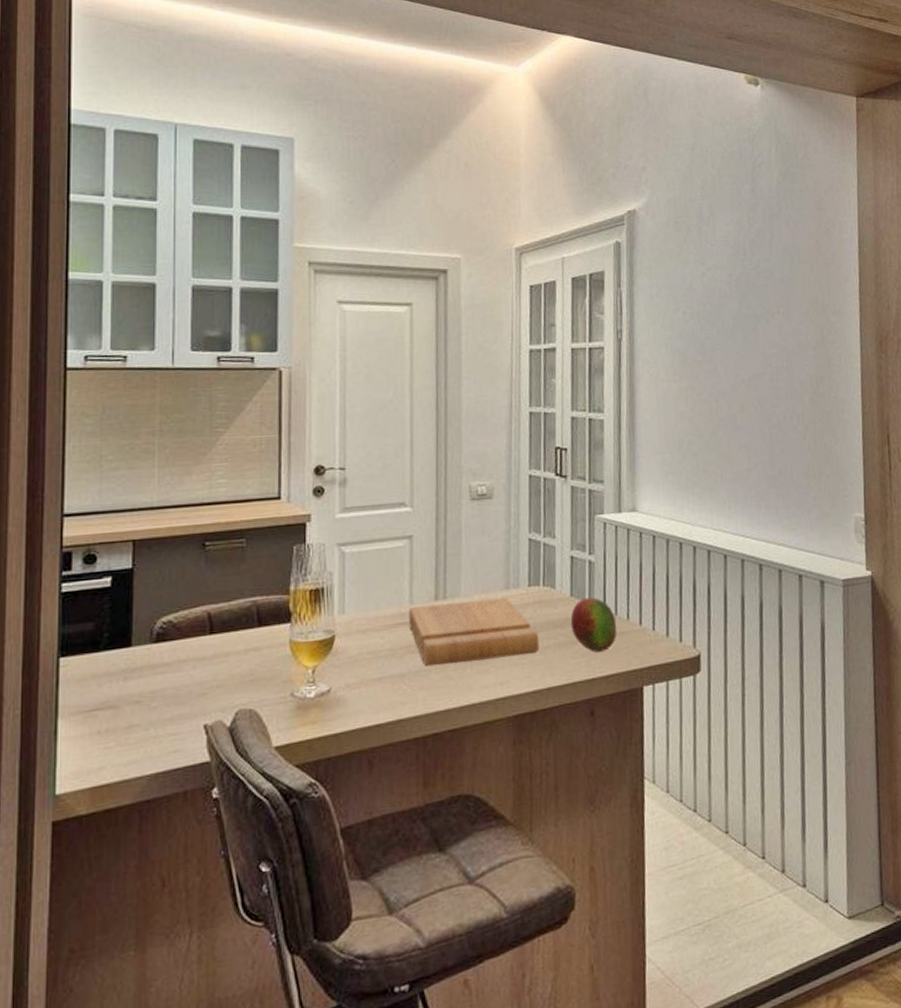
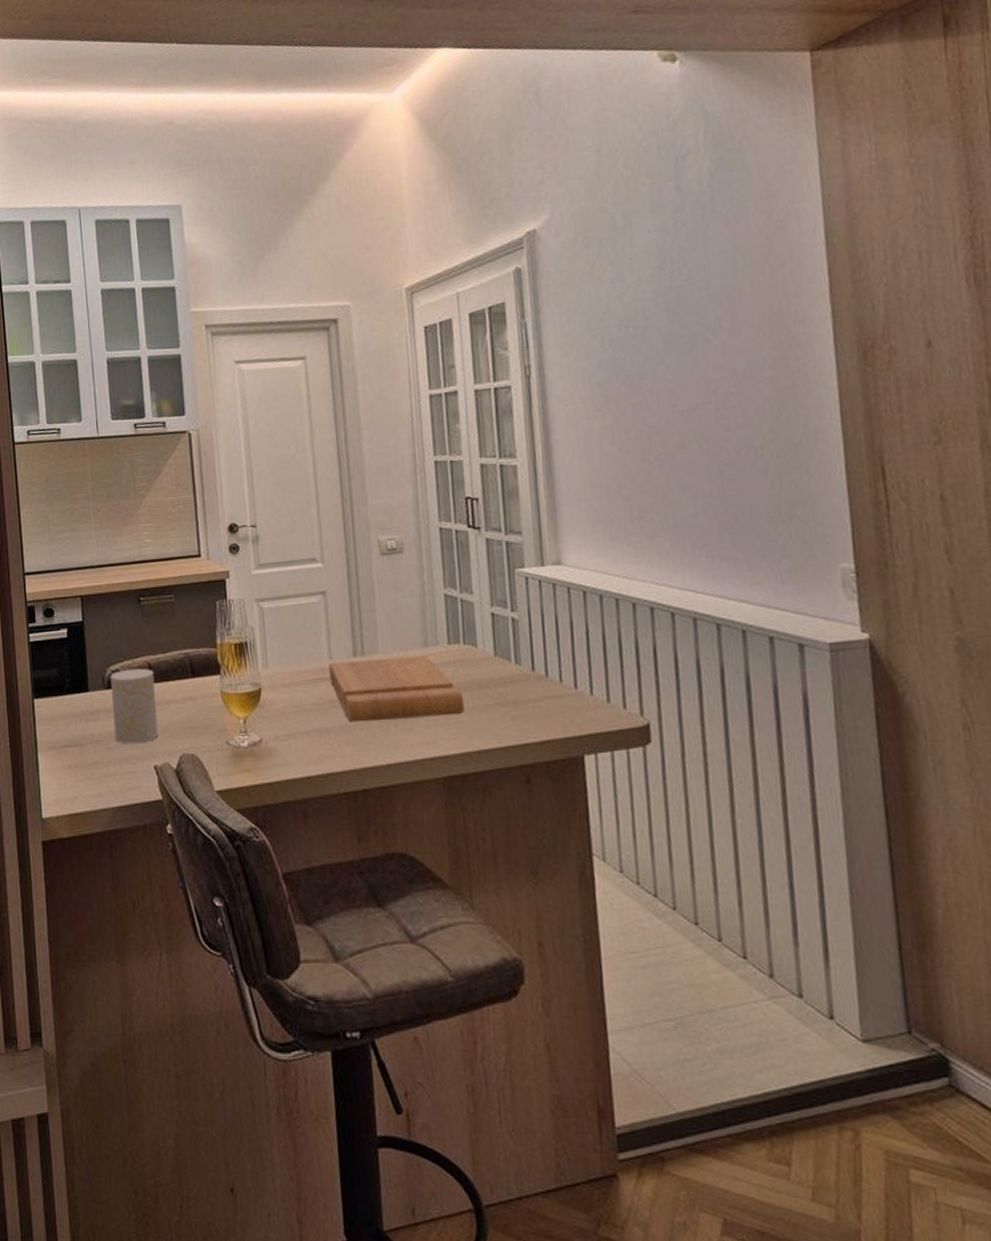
cup: none [159,618,214,703] -> present [110,668,159,744]
fruit: present [570,597,618,652] -> none [496,657,550,716]

